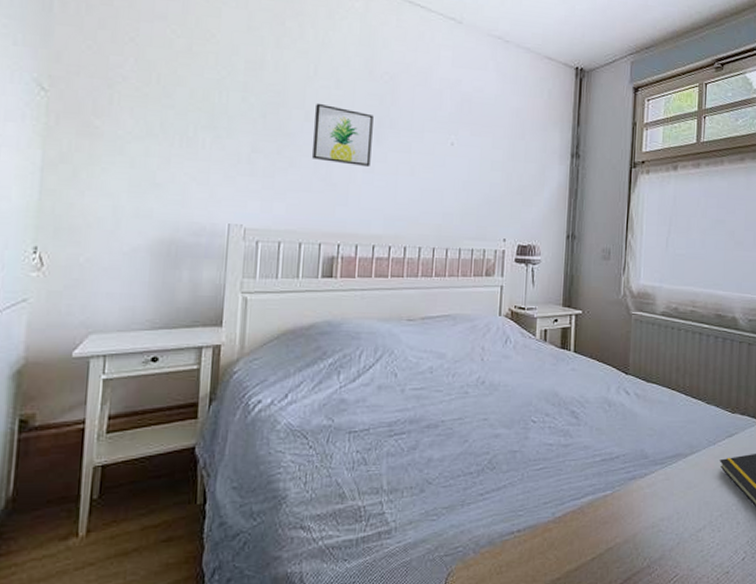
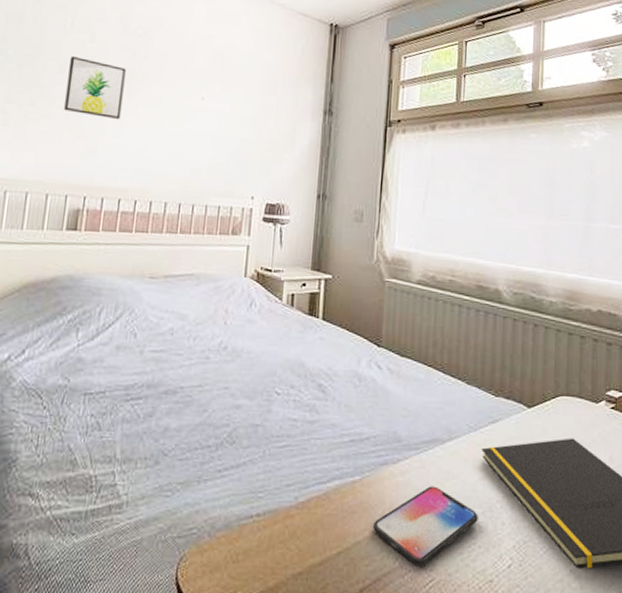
smartphone: none [623,495,717,565] -> present [373,486,478,567]

